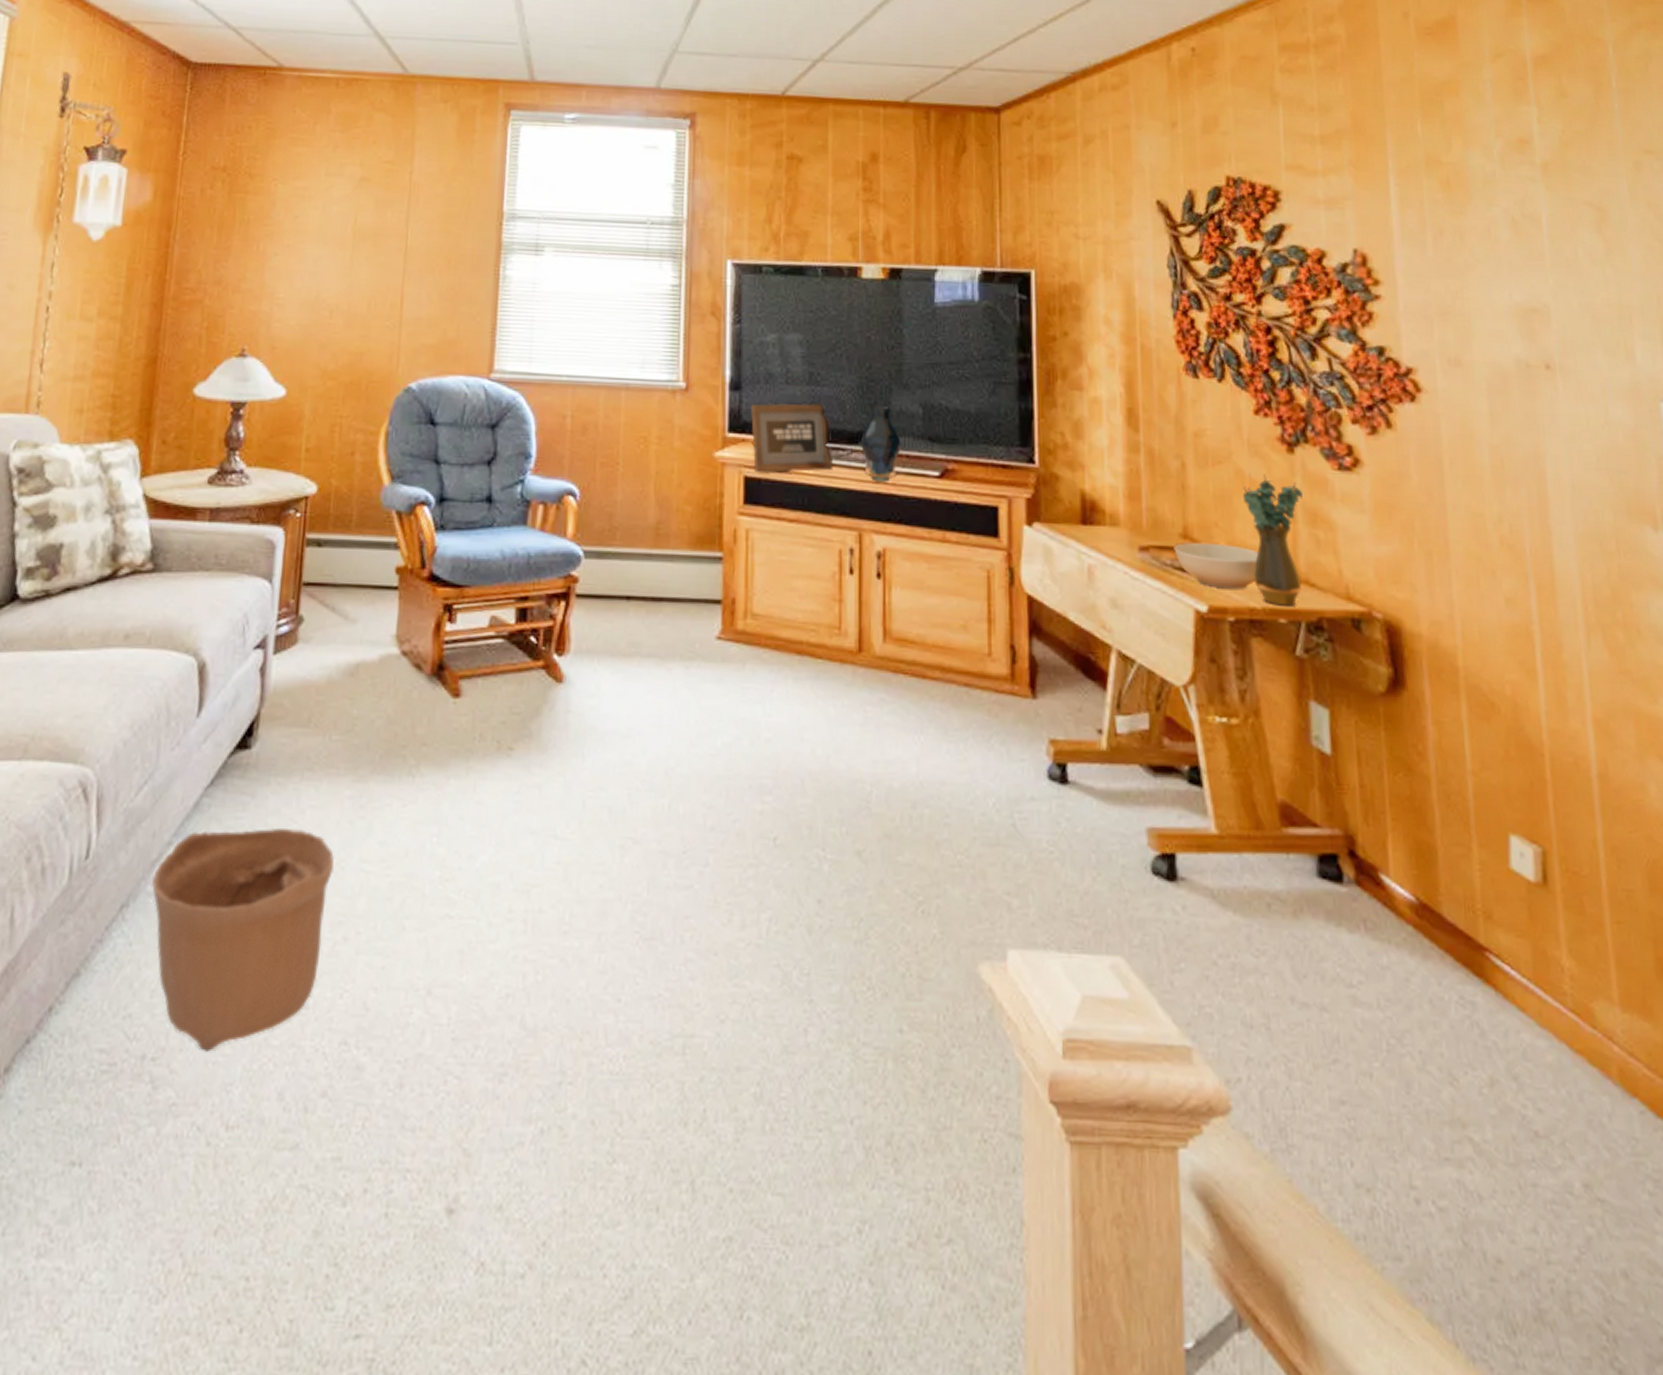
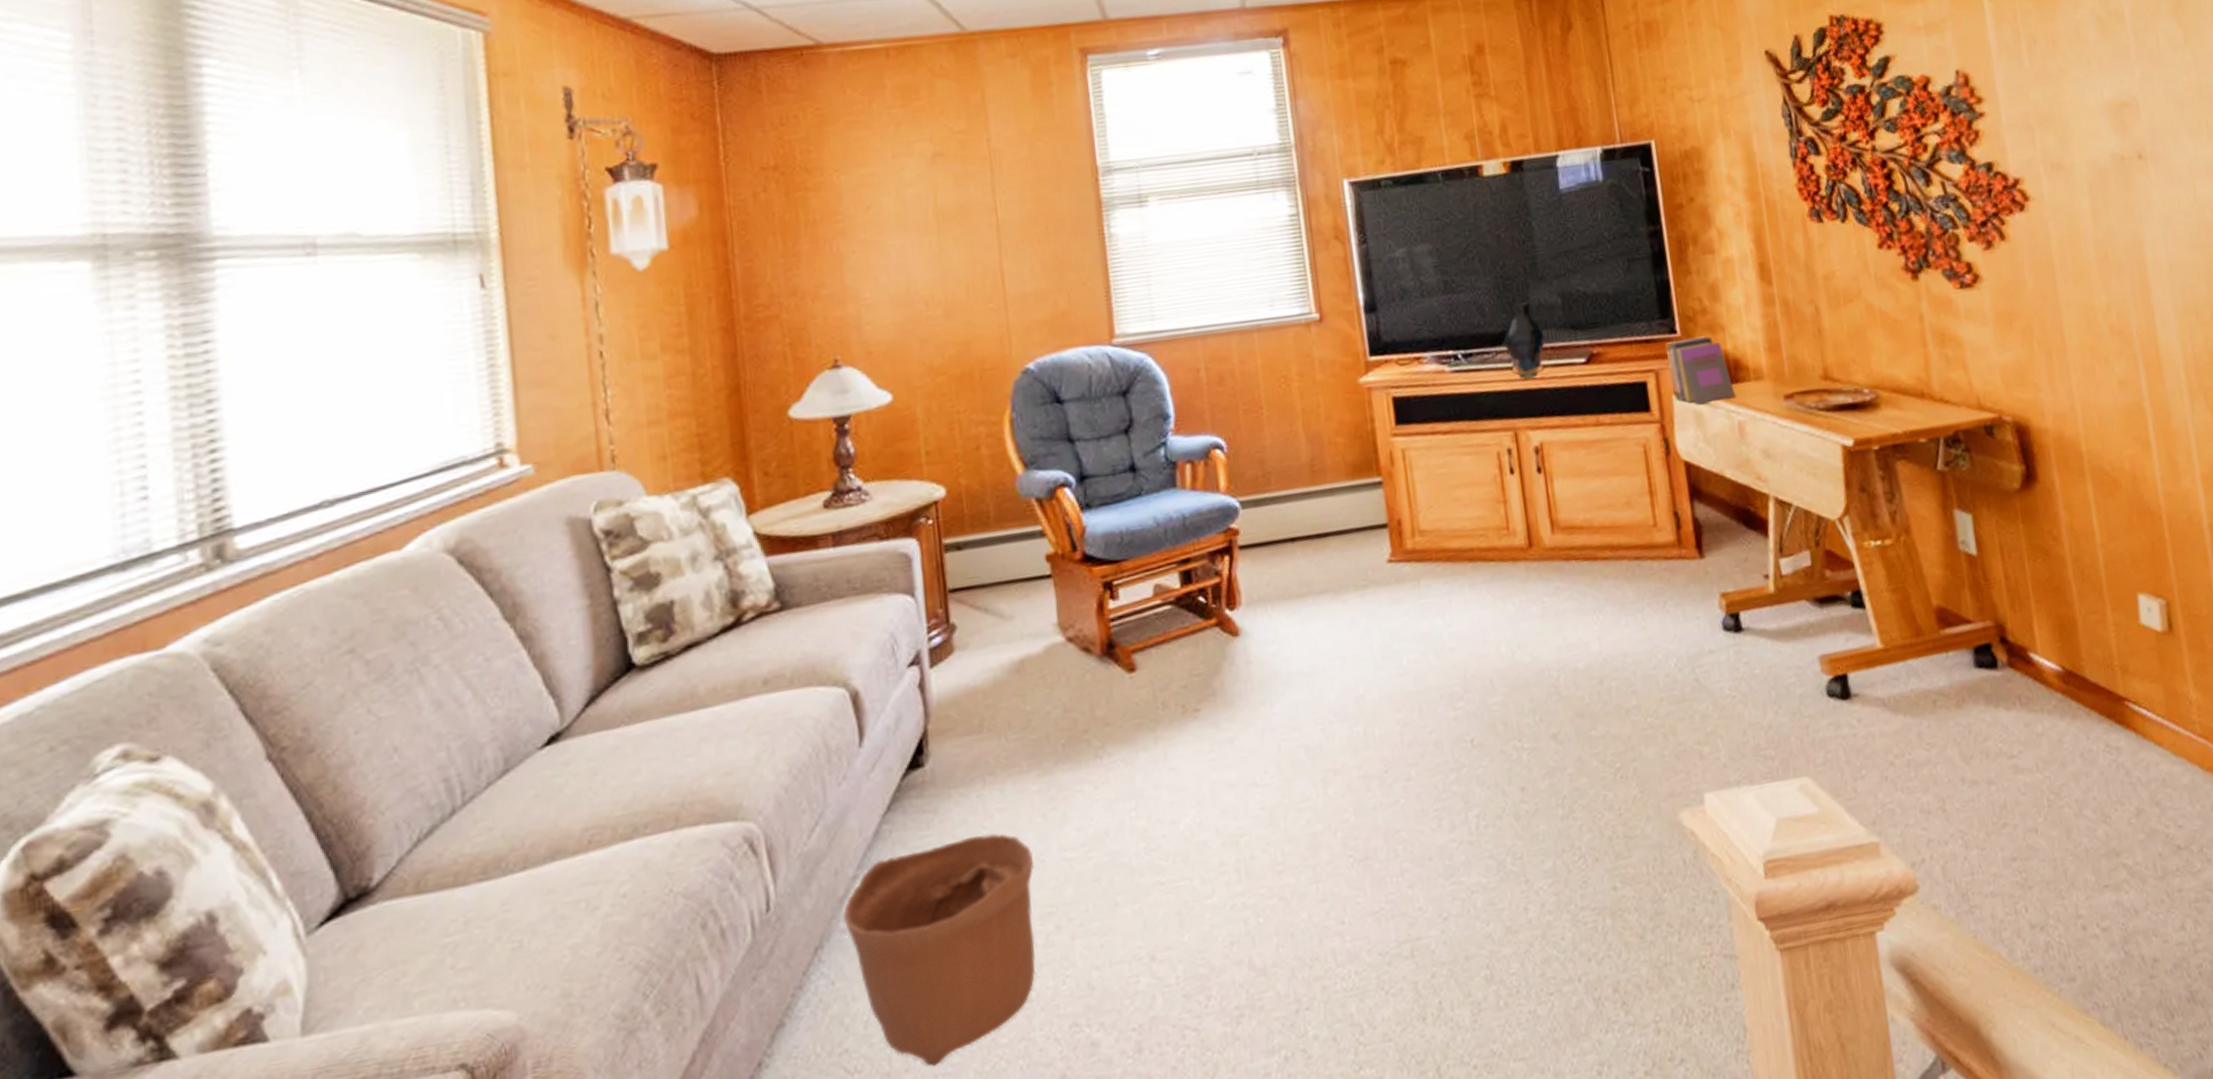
picture frame: present [750,403,834,473] -> none [1388,311,1481,392]
books: none [1021,470,1088,540] -> present [1664,335,1735,404]
bowl: present [1174,542,1259,589] -> none [1816,378,1896,421]
vase: present [1242,474,1303,606] -> none [1875,305,1937,427]

